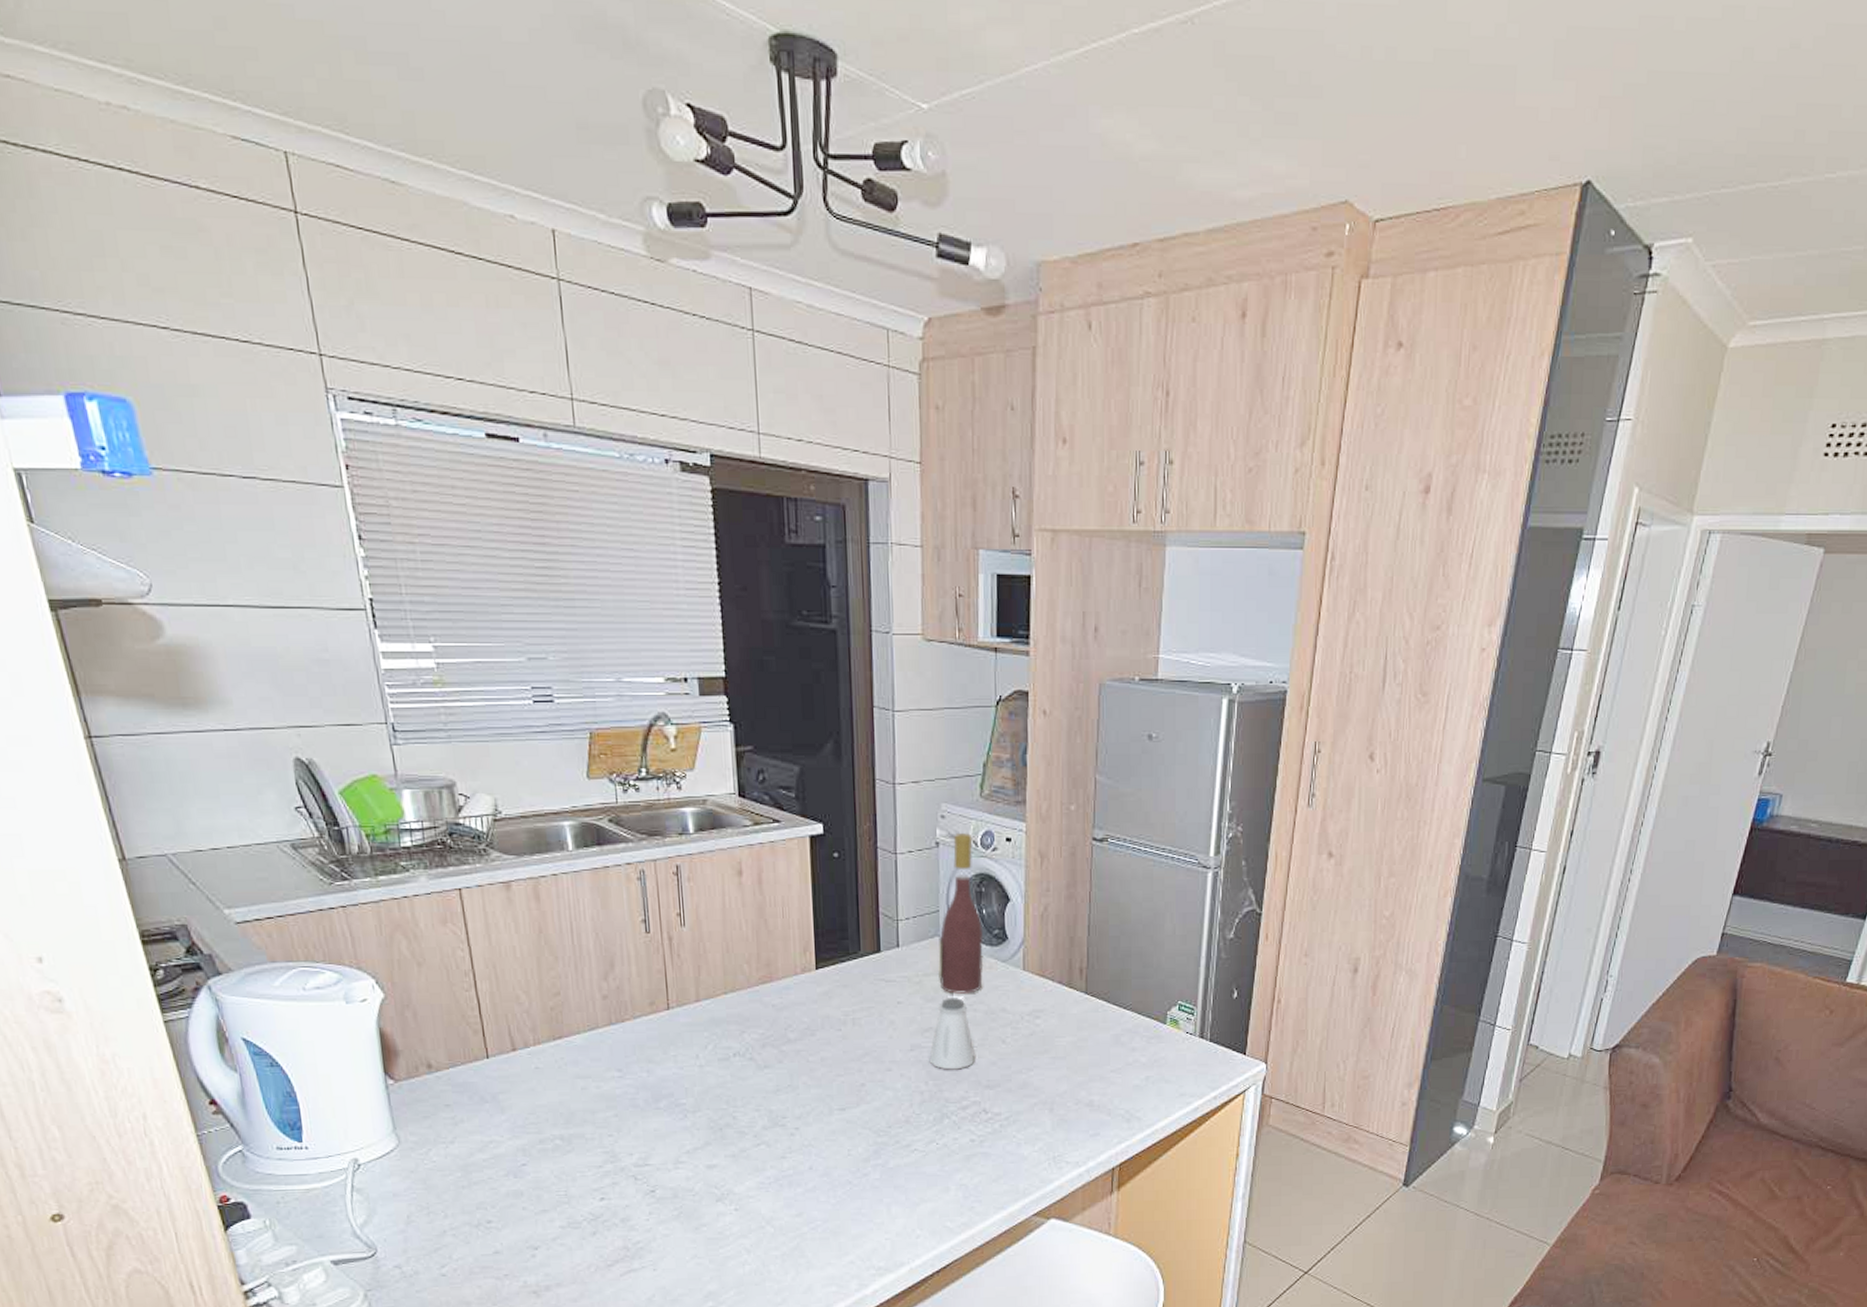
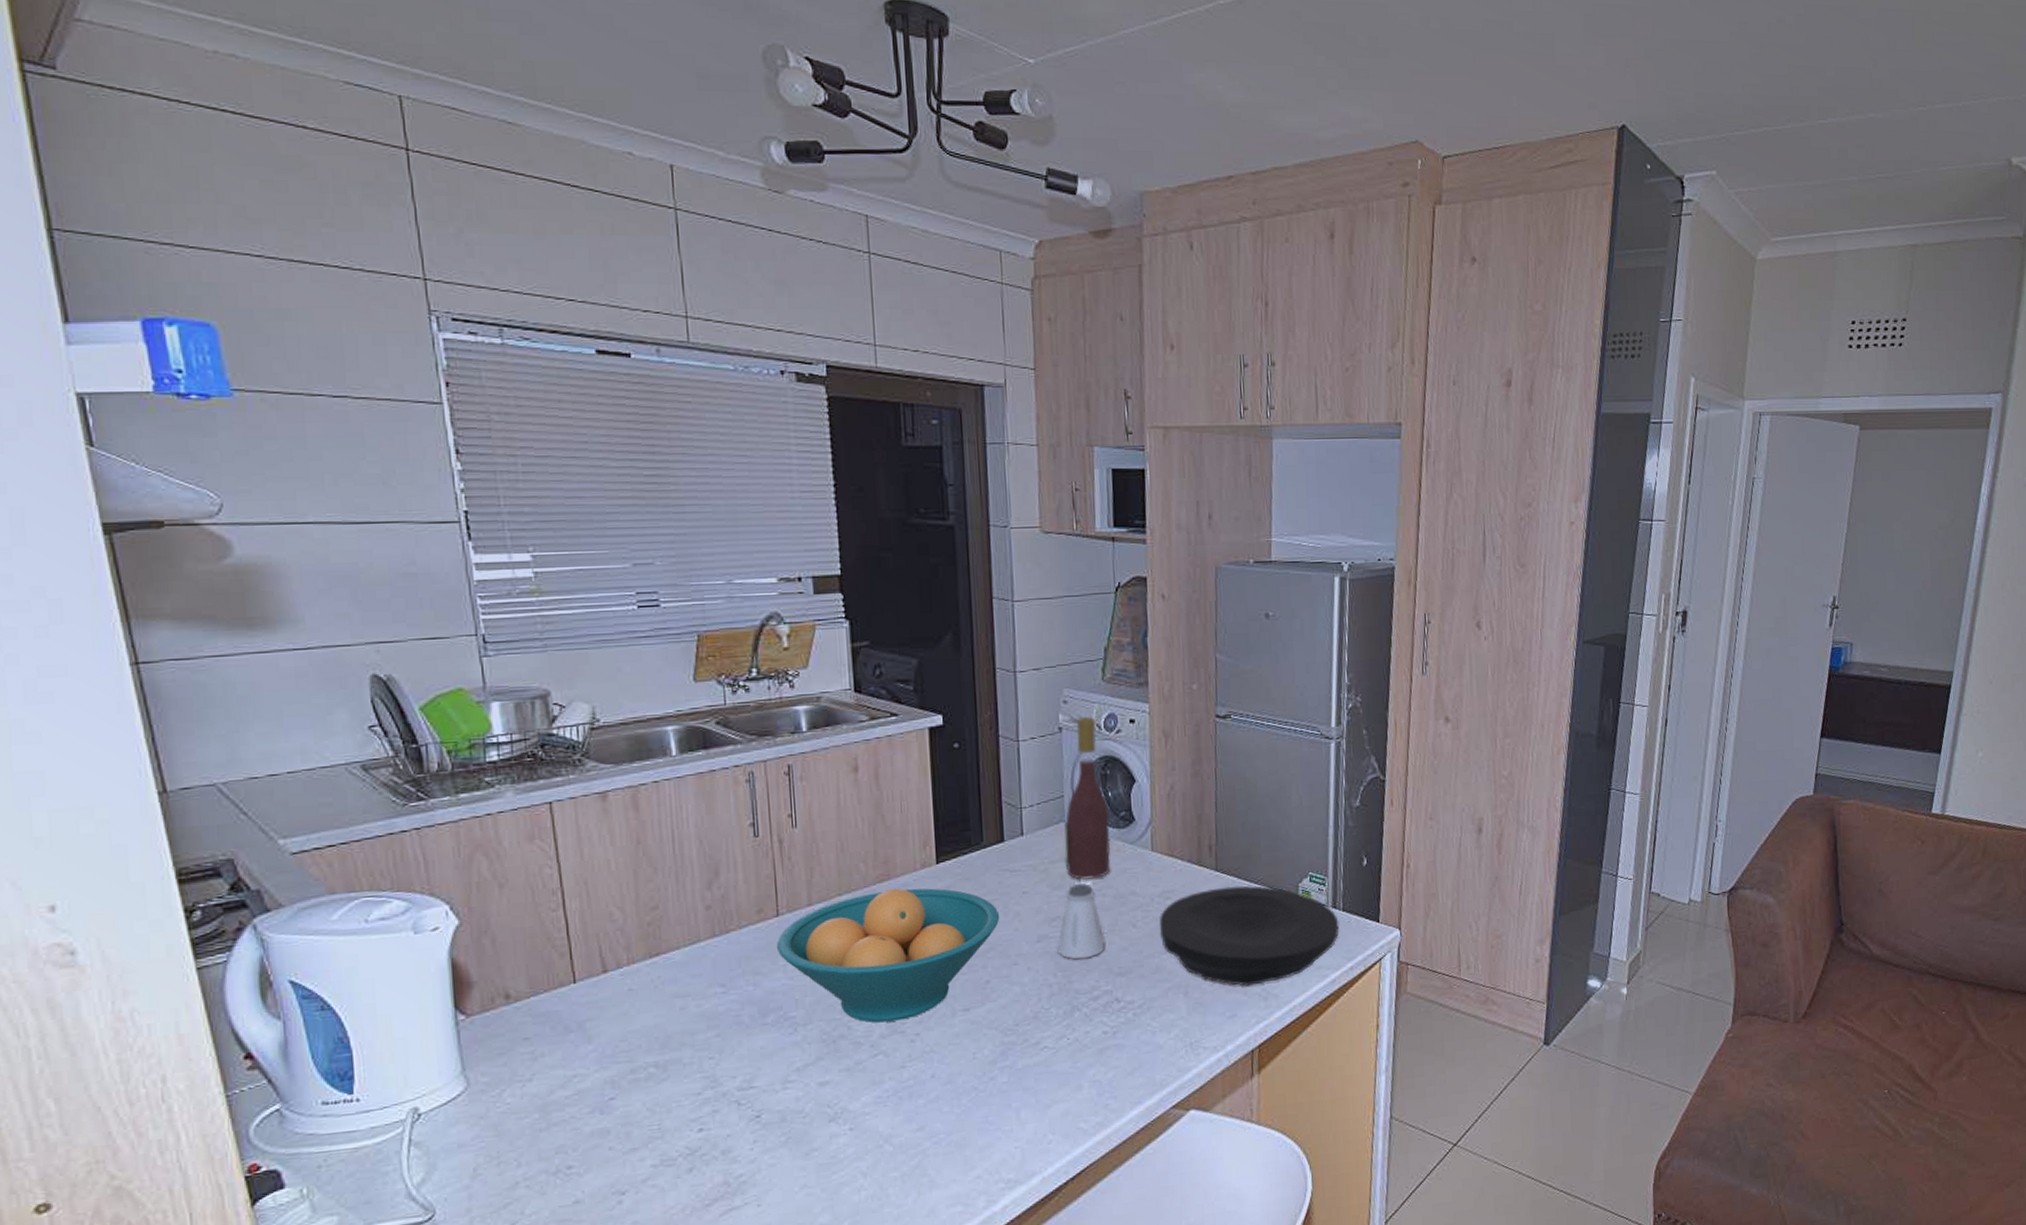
fruit bowl: none [668,990,875,1115] -> present [777,888,1000,1023]
plate: none [1028,1009,1205,1107] -> present [1159,885,1339,986]

